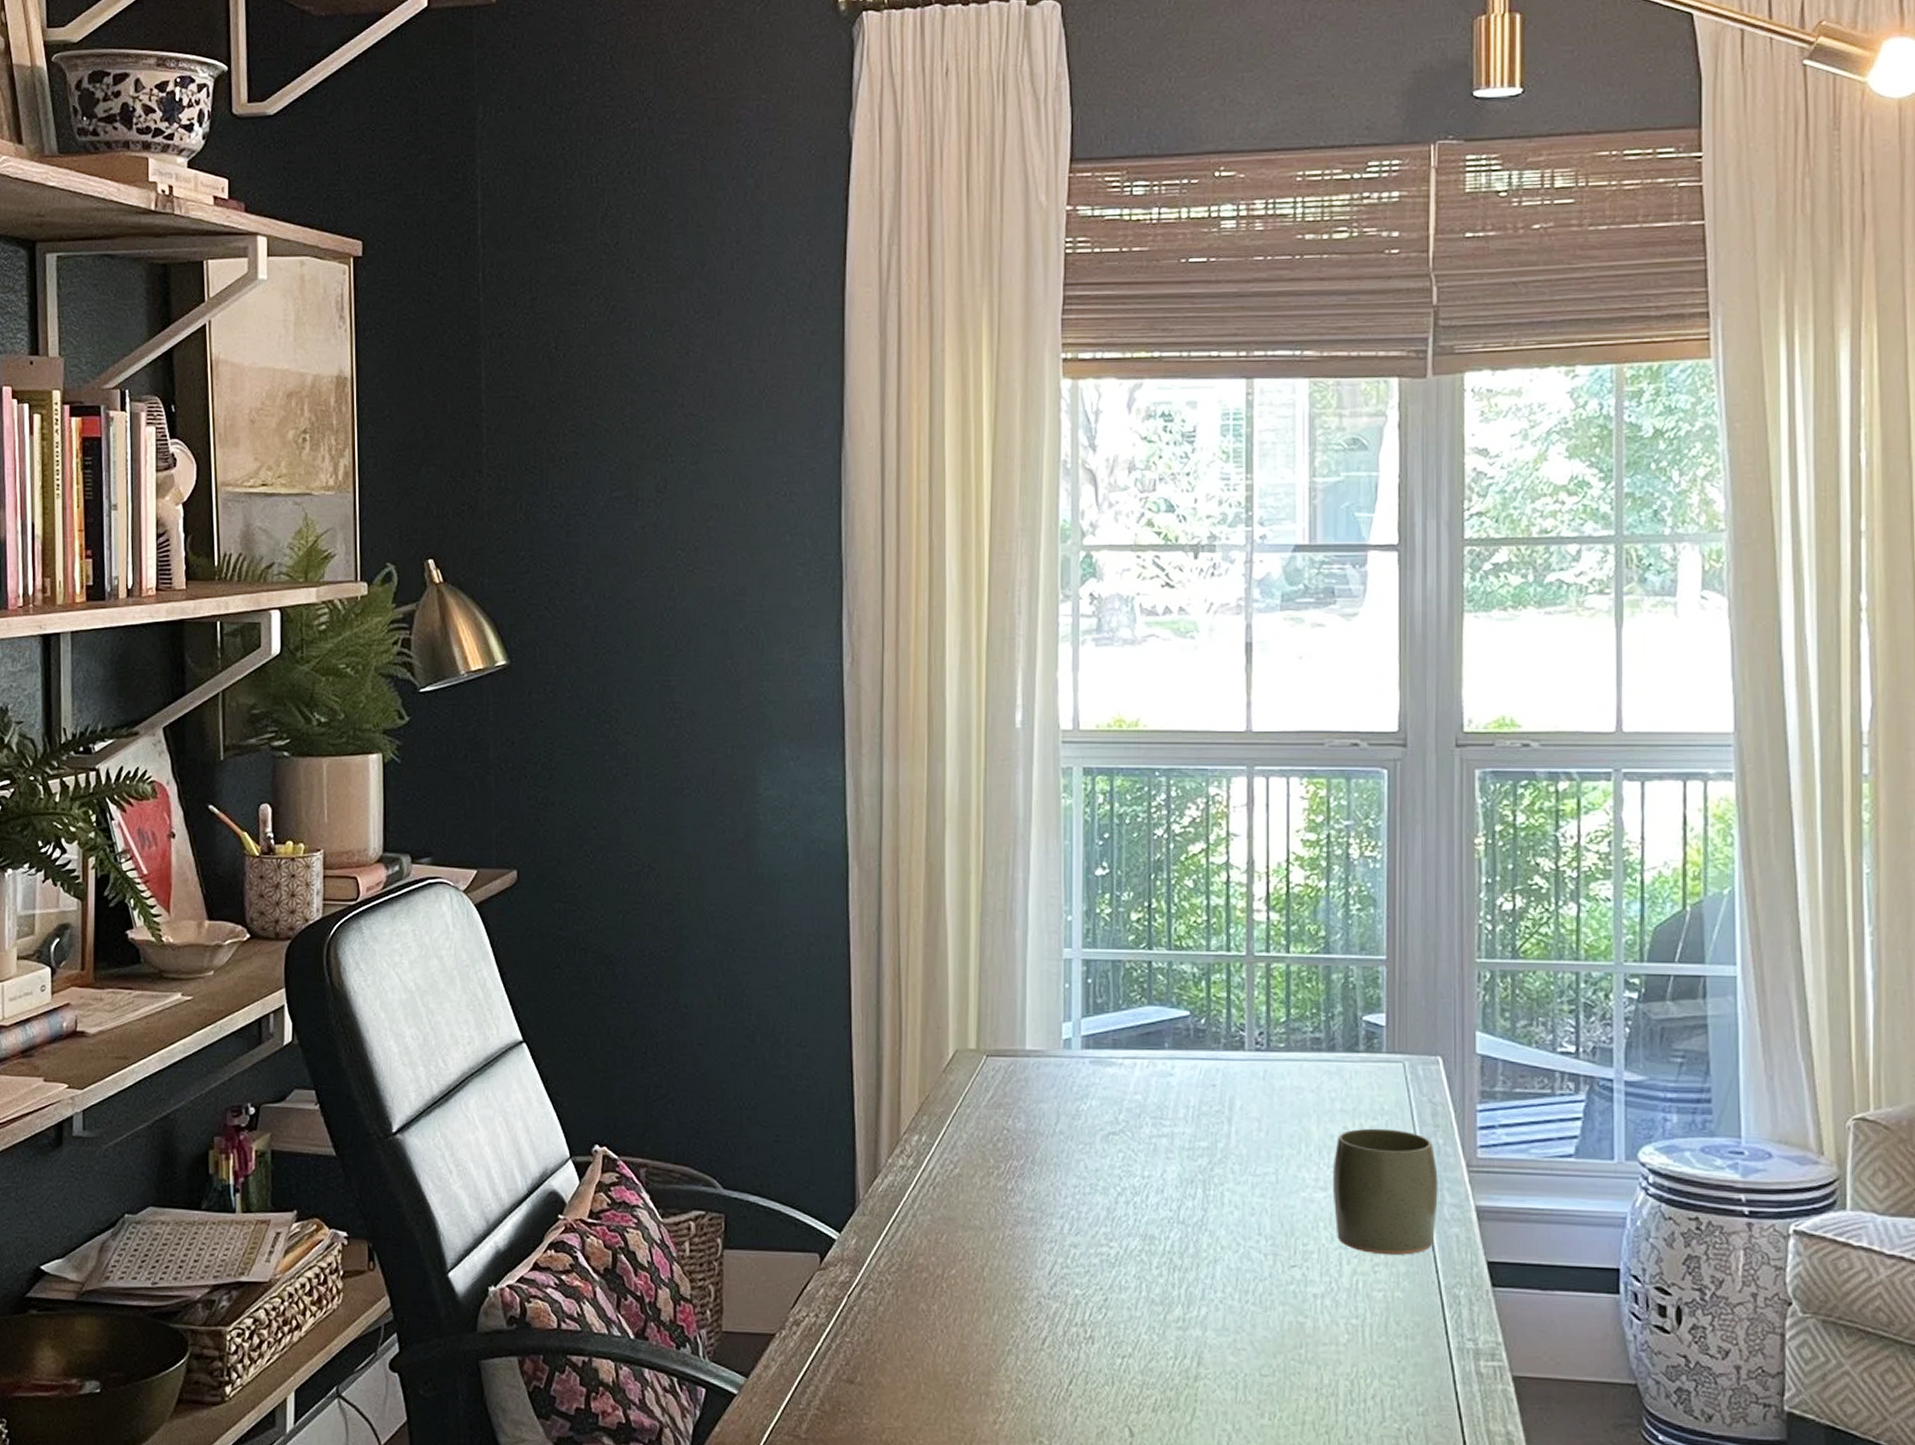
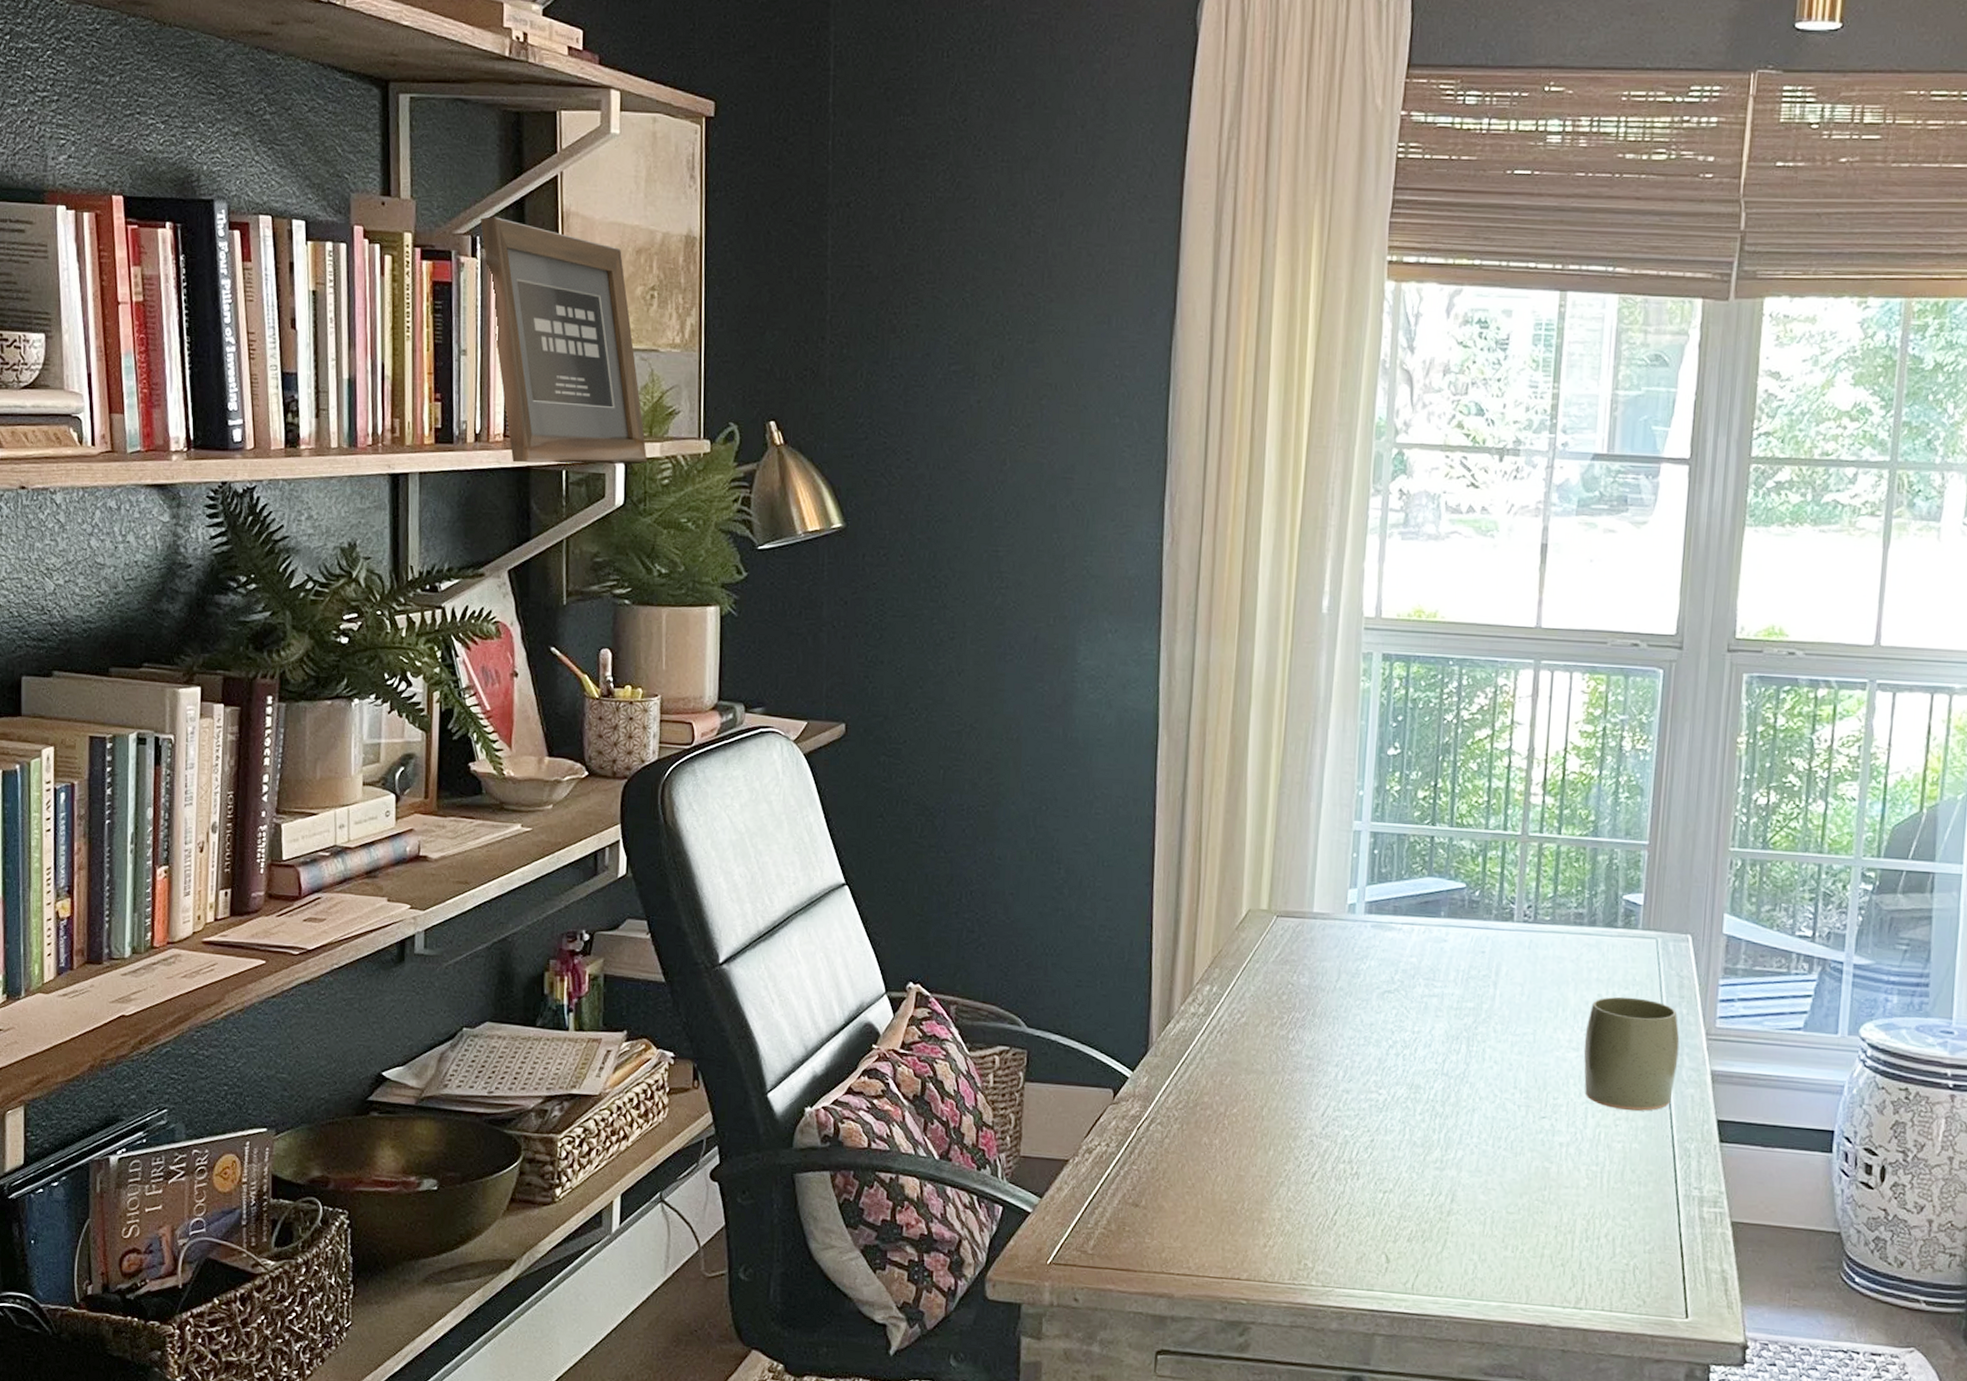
picture frame: none [129,369,304,616] -> present [481,216,648,465]

